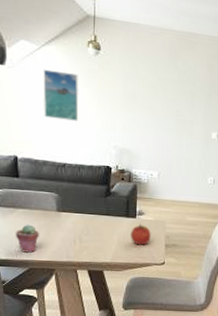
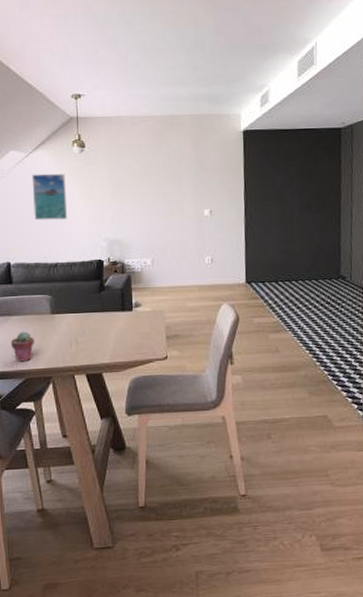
apple: present [131,224,151,246] -> none [128,316,150,340]

